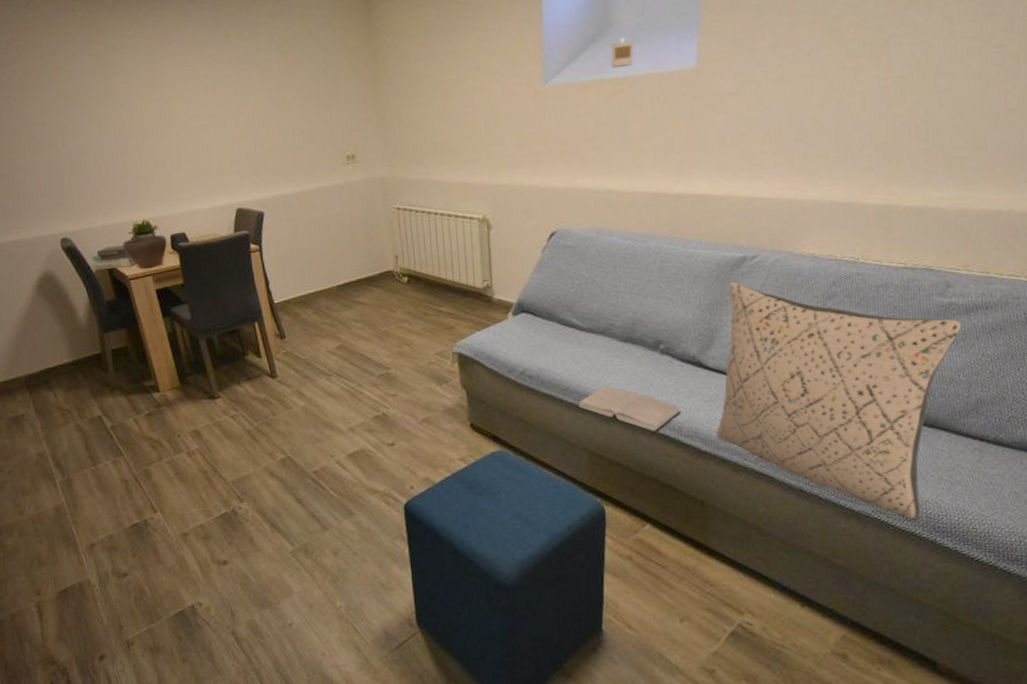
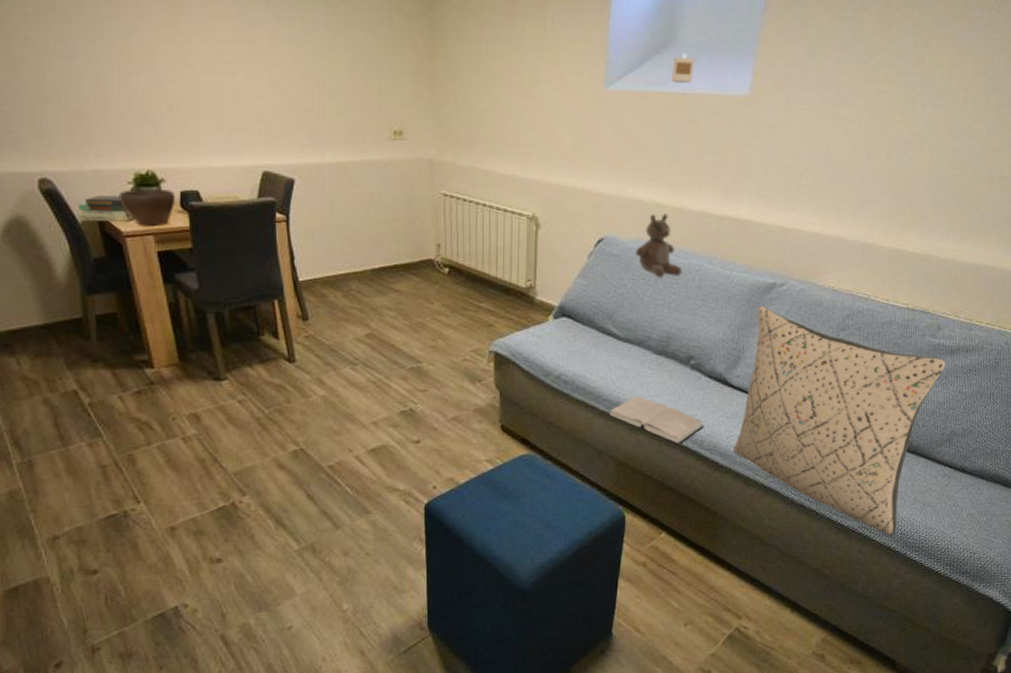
stuffed animal: none [589,199,642,265] -> present [635,213,683,279]

